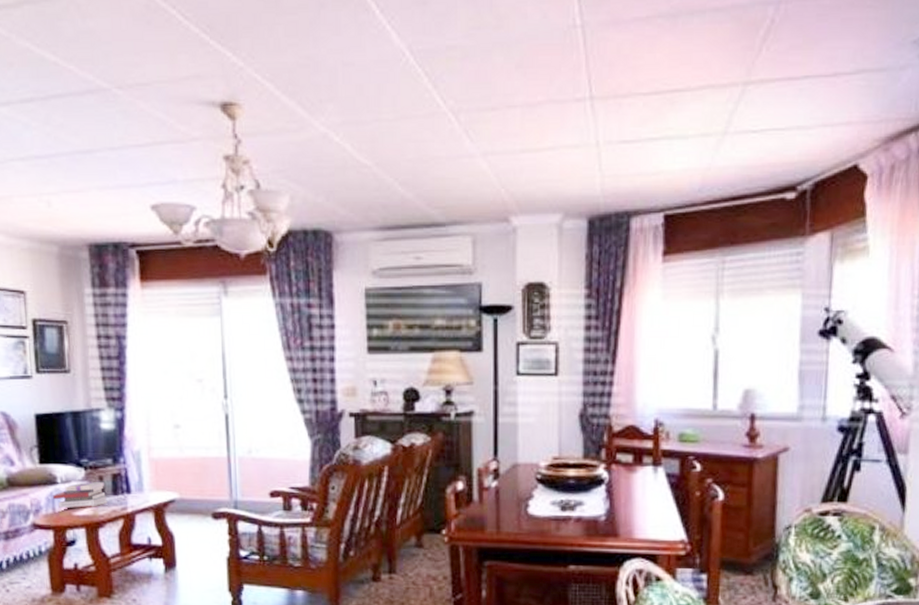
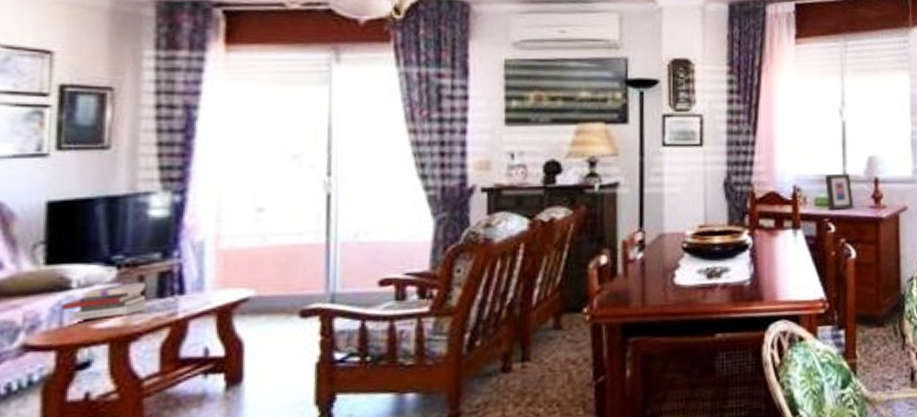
picture frame: none [691,407,725,449] -> present [824,173,854,211]

